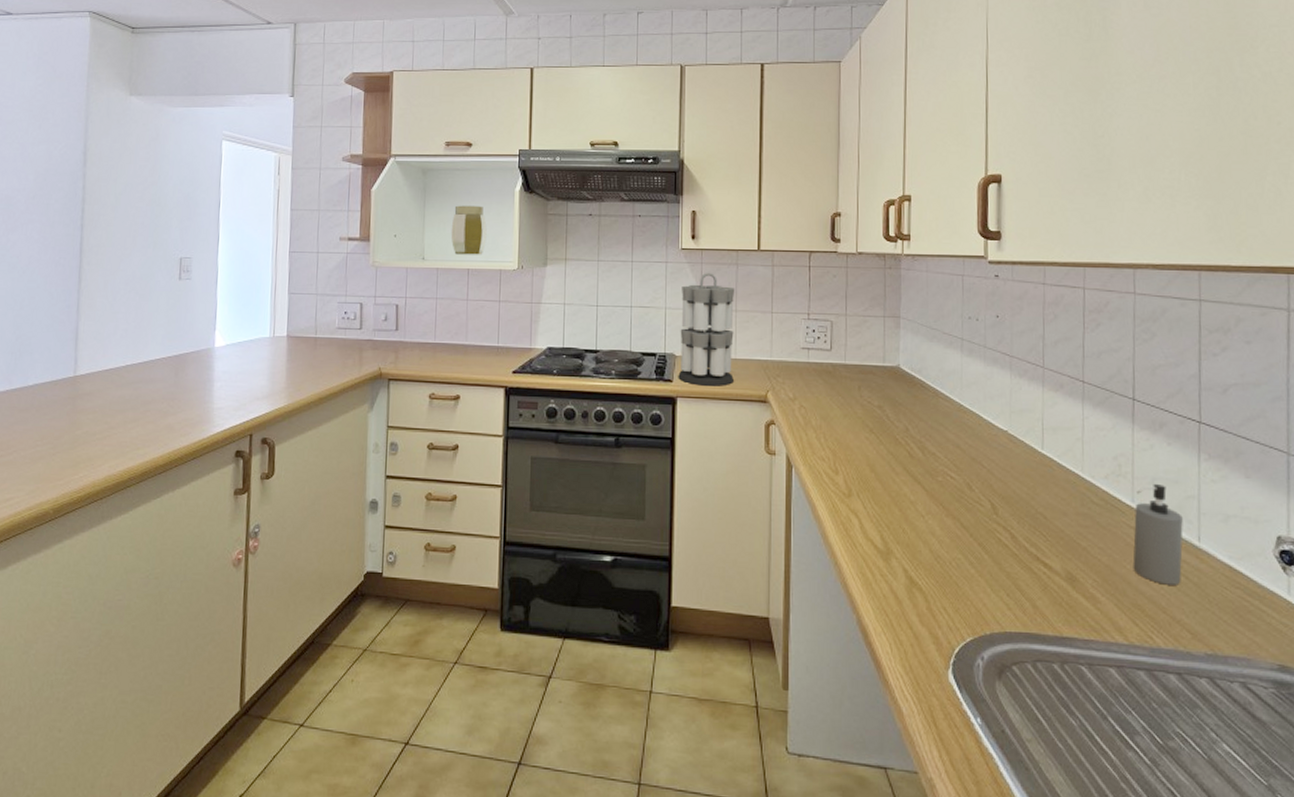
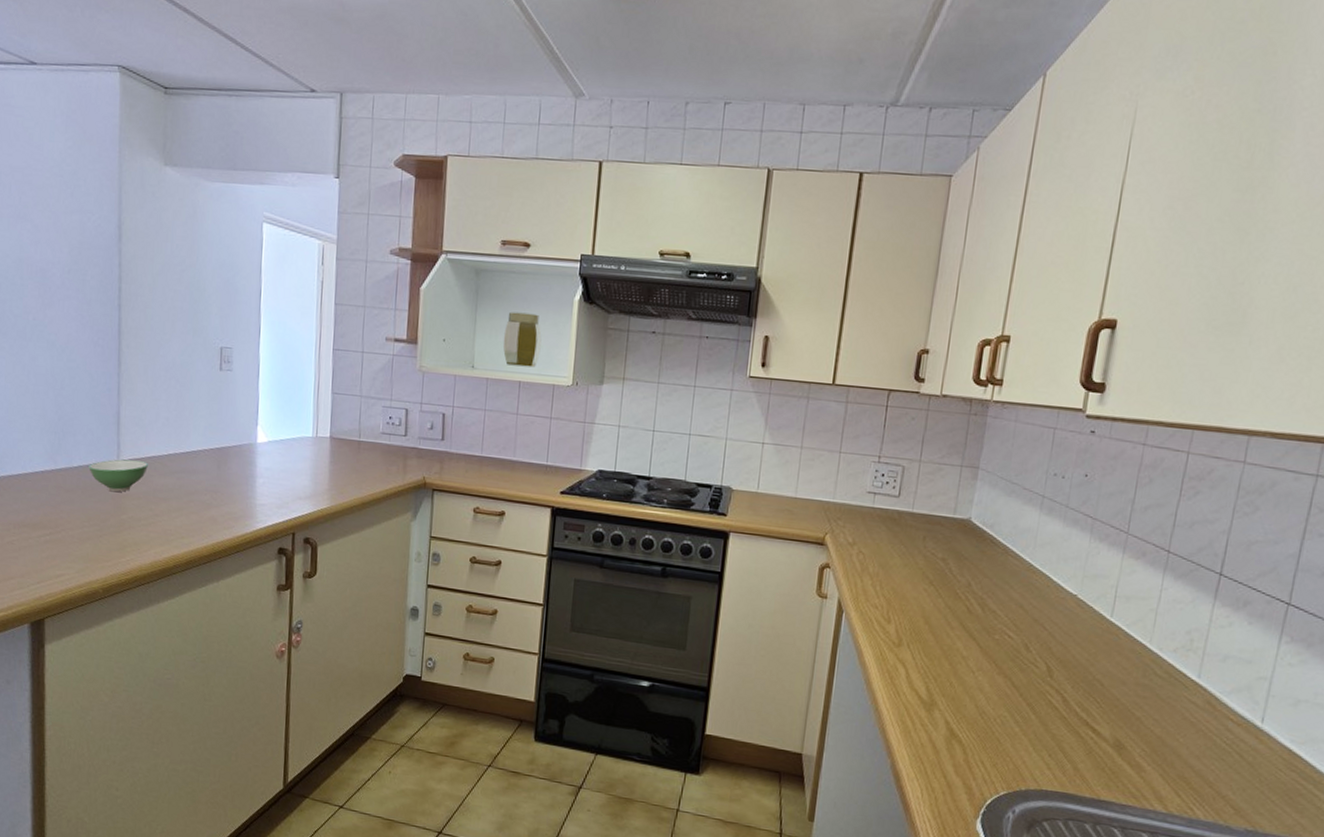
bowl: none [43,373,106,408] -> present [87,459,149,493]
spice rack: present [678,272,735,386] -> none [733,404,804,525]
soap dispenser: present [1132,483,1183,585] -> none [1186,661,1250,763]

